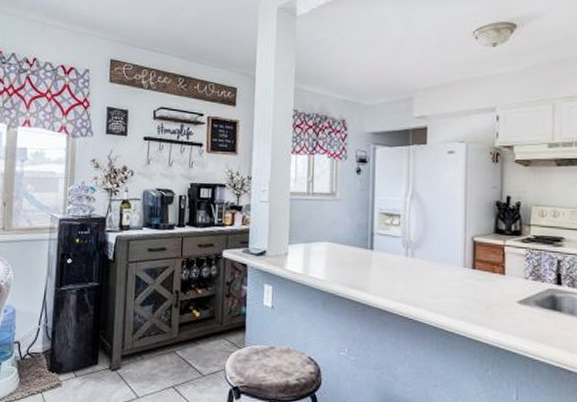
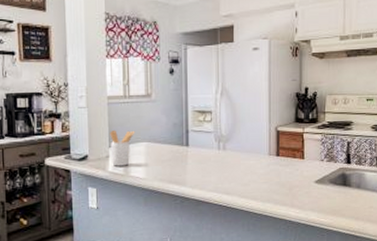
utensil holder: none [290,226,317,265] -> present [110,129,135,166]

